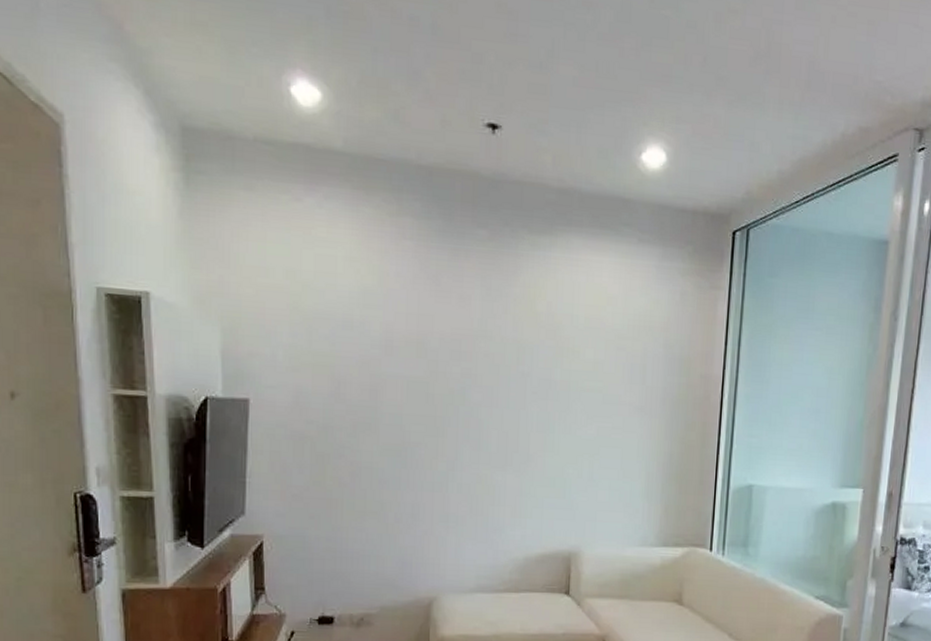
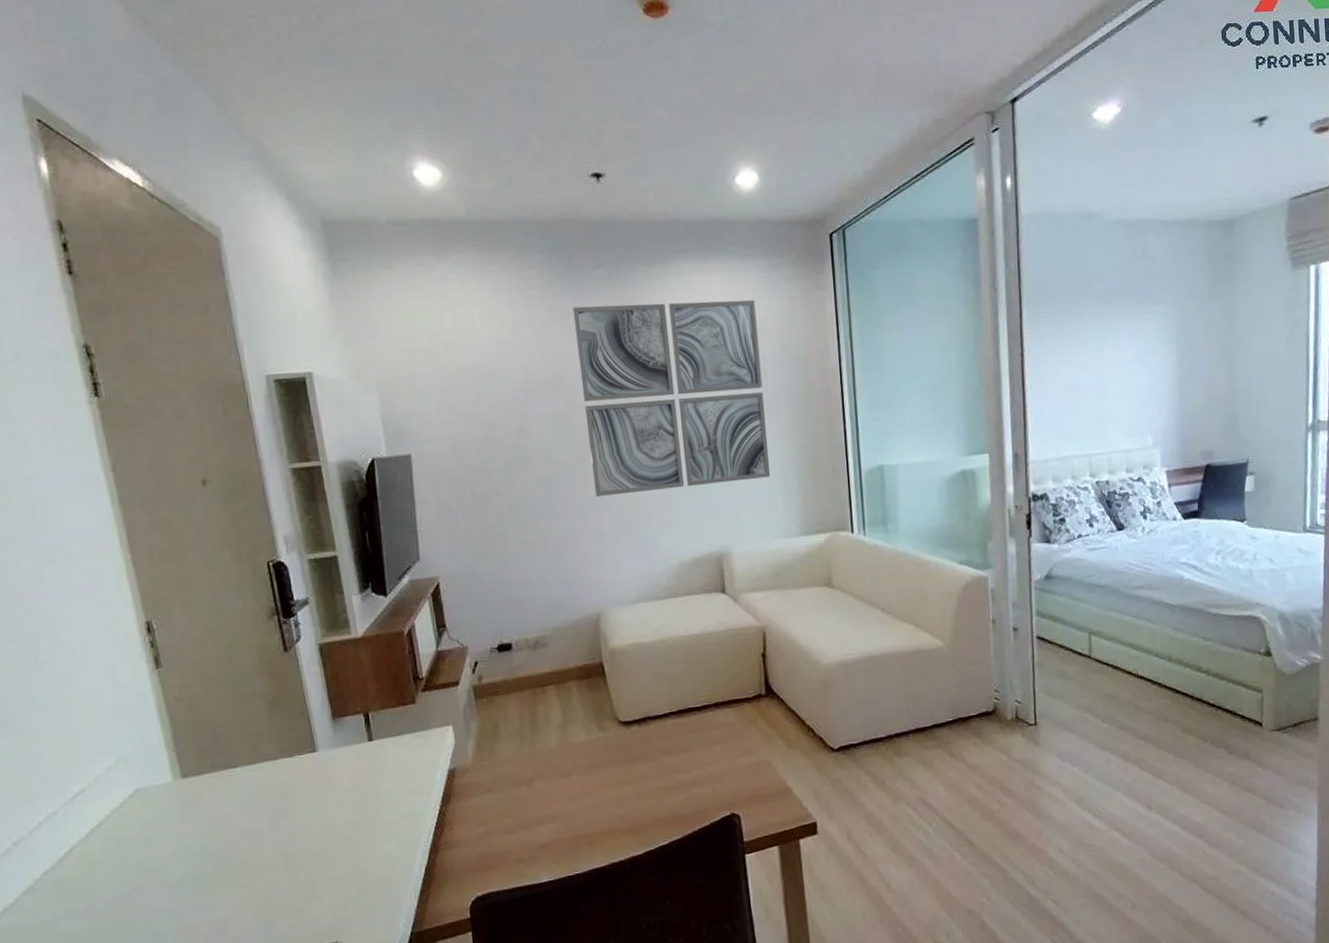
wall art: none [445,266,644,480] -> present [572,300,771,497]

